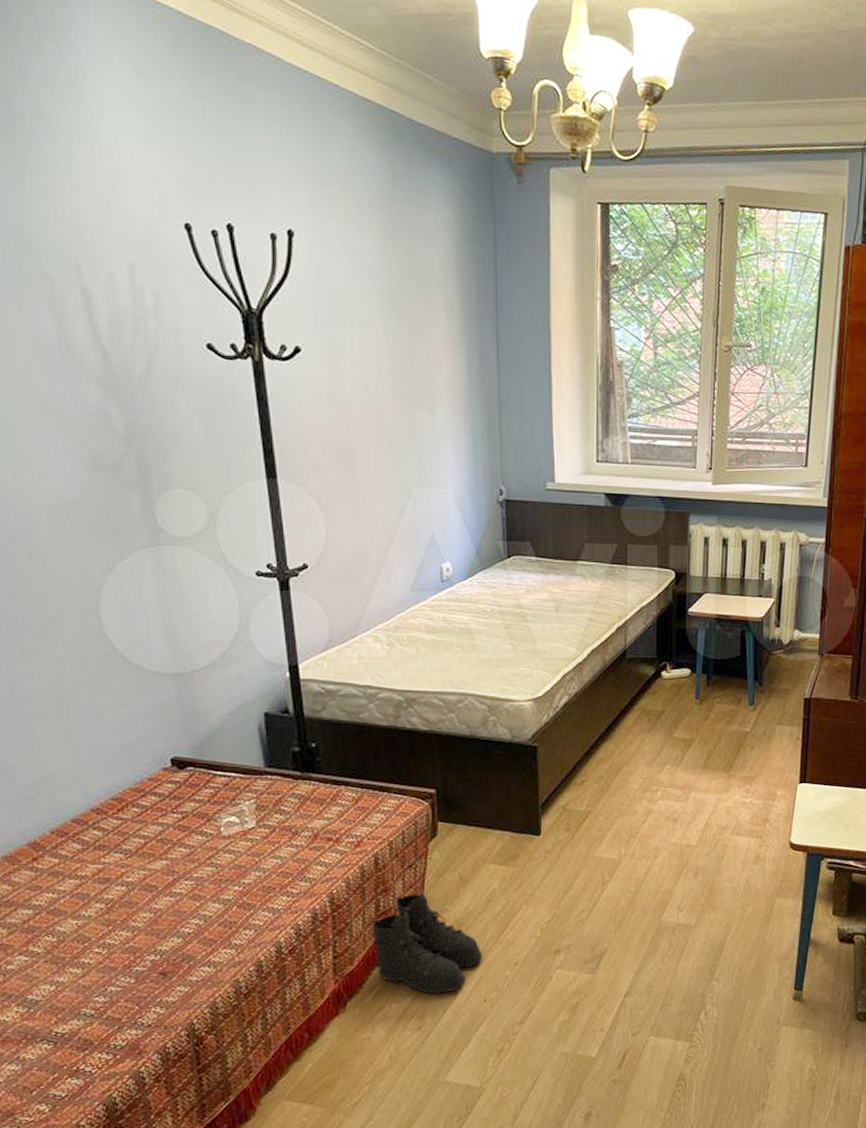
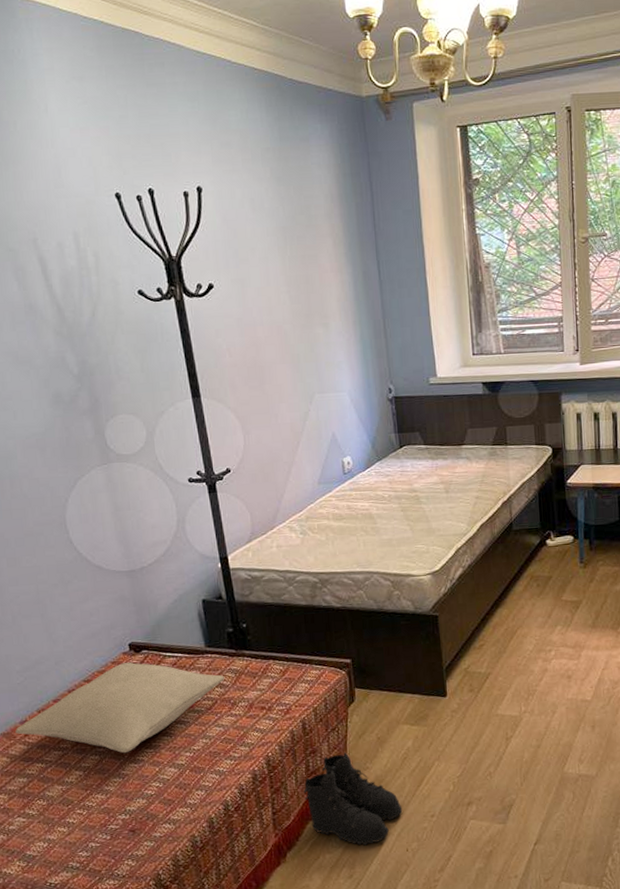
pillow: none [20,780,286,885] -> present [15,662,224,754]

